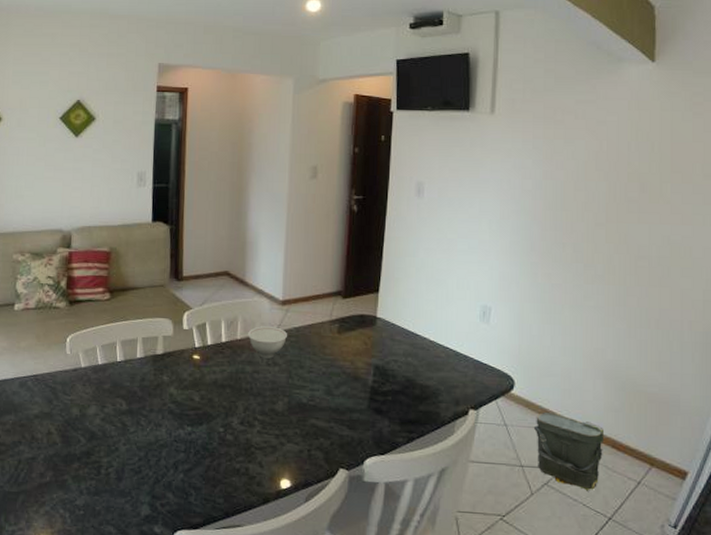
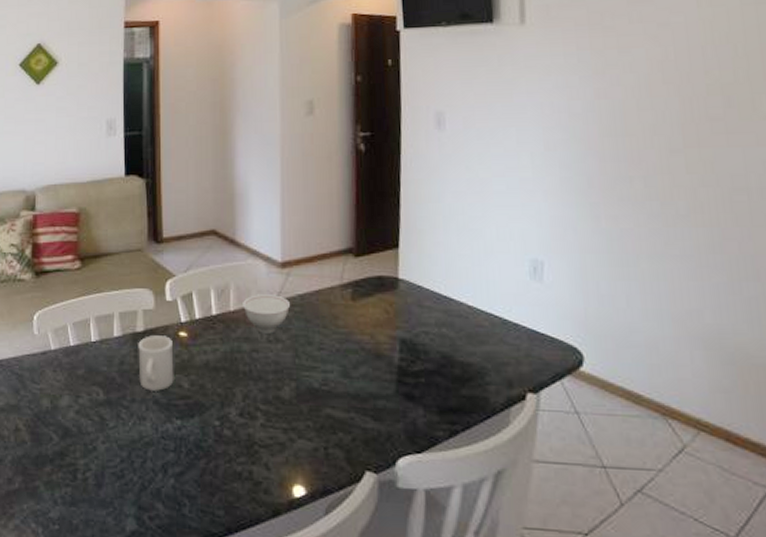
cup: none [156,357,188,403] -> present [138,335,176,391]
bag: present [533,412,606,491] -> none [614,395,716,501]

